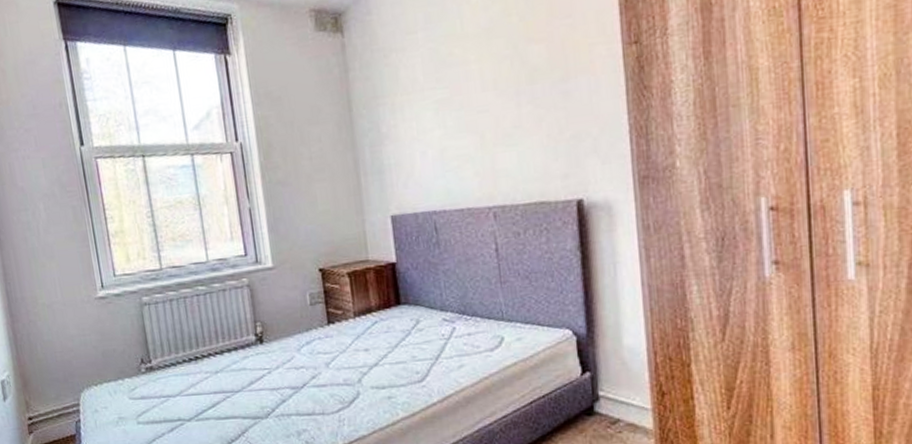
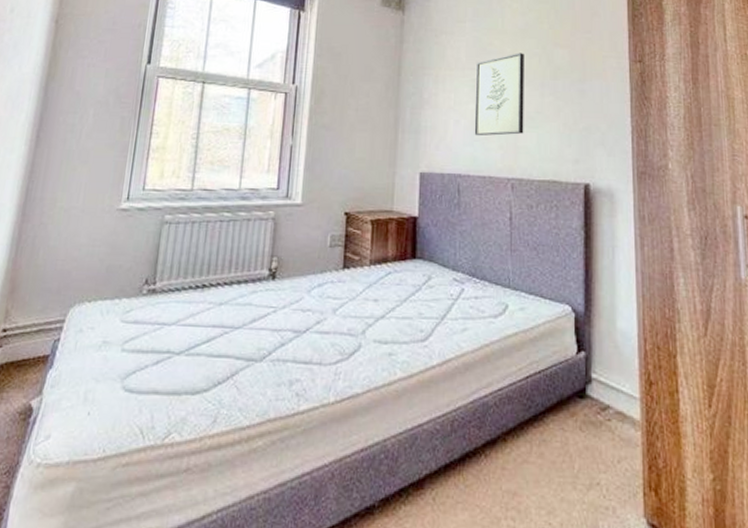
wall art: none [436,58,502,166] -> present [474,53,524,136]

